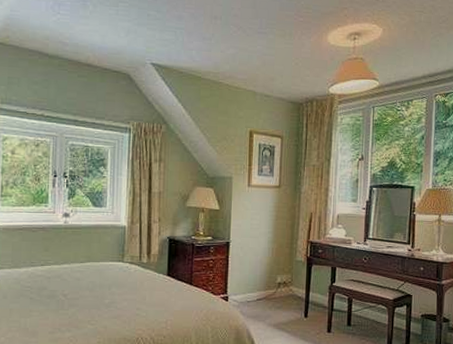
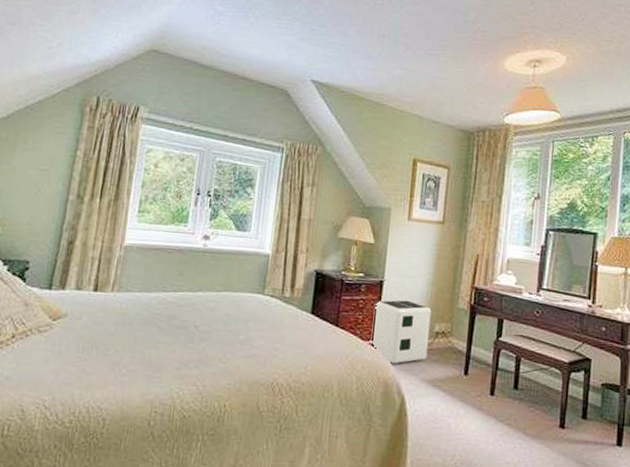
air purifier: none [221,257,273,313] -> present [370,300,432,364]

